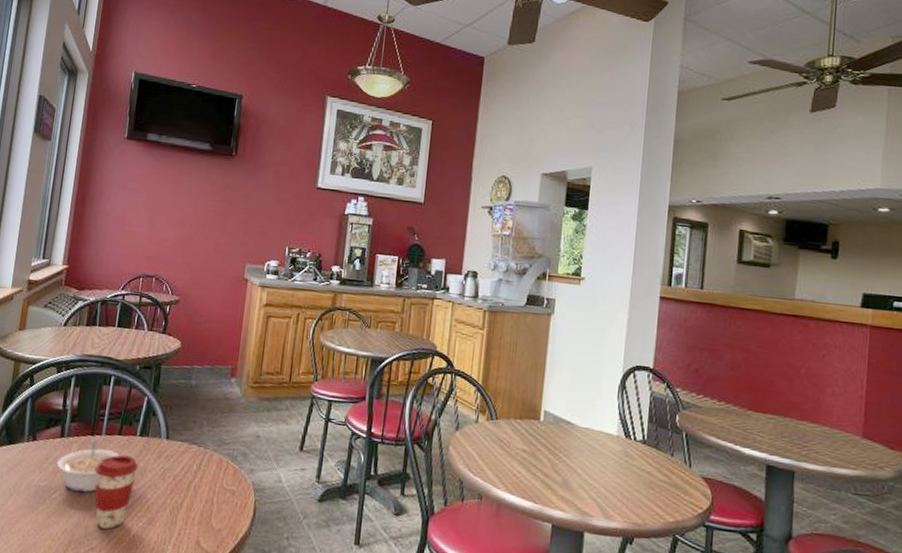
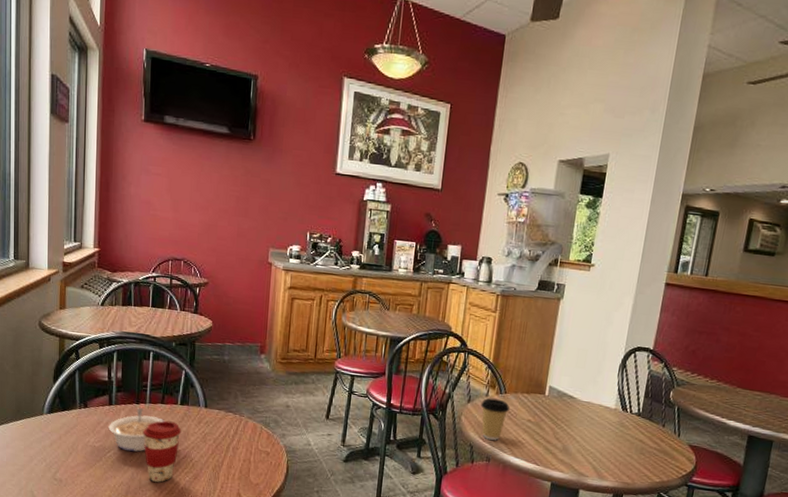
coffee cup: none [470,424,503,474] -> present [481,398,510,441]

